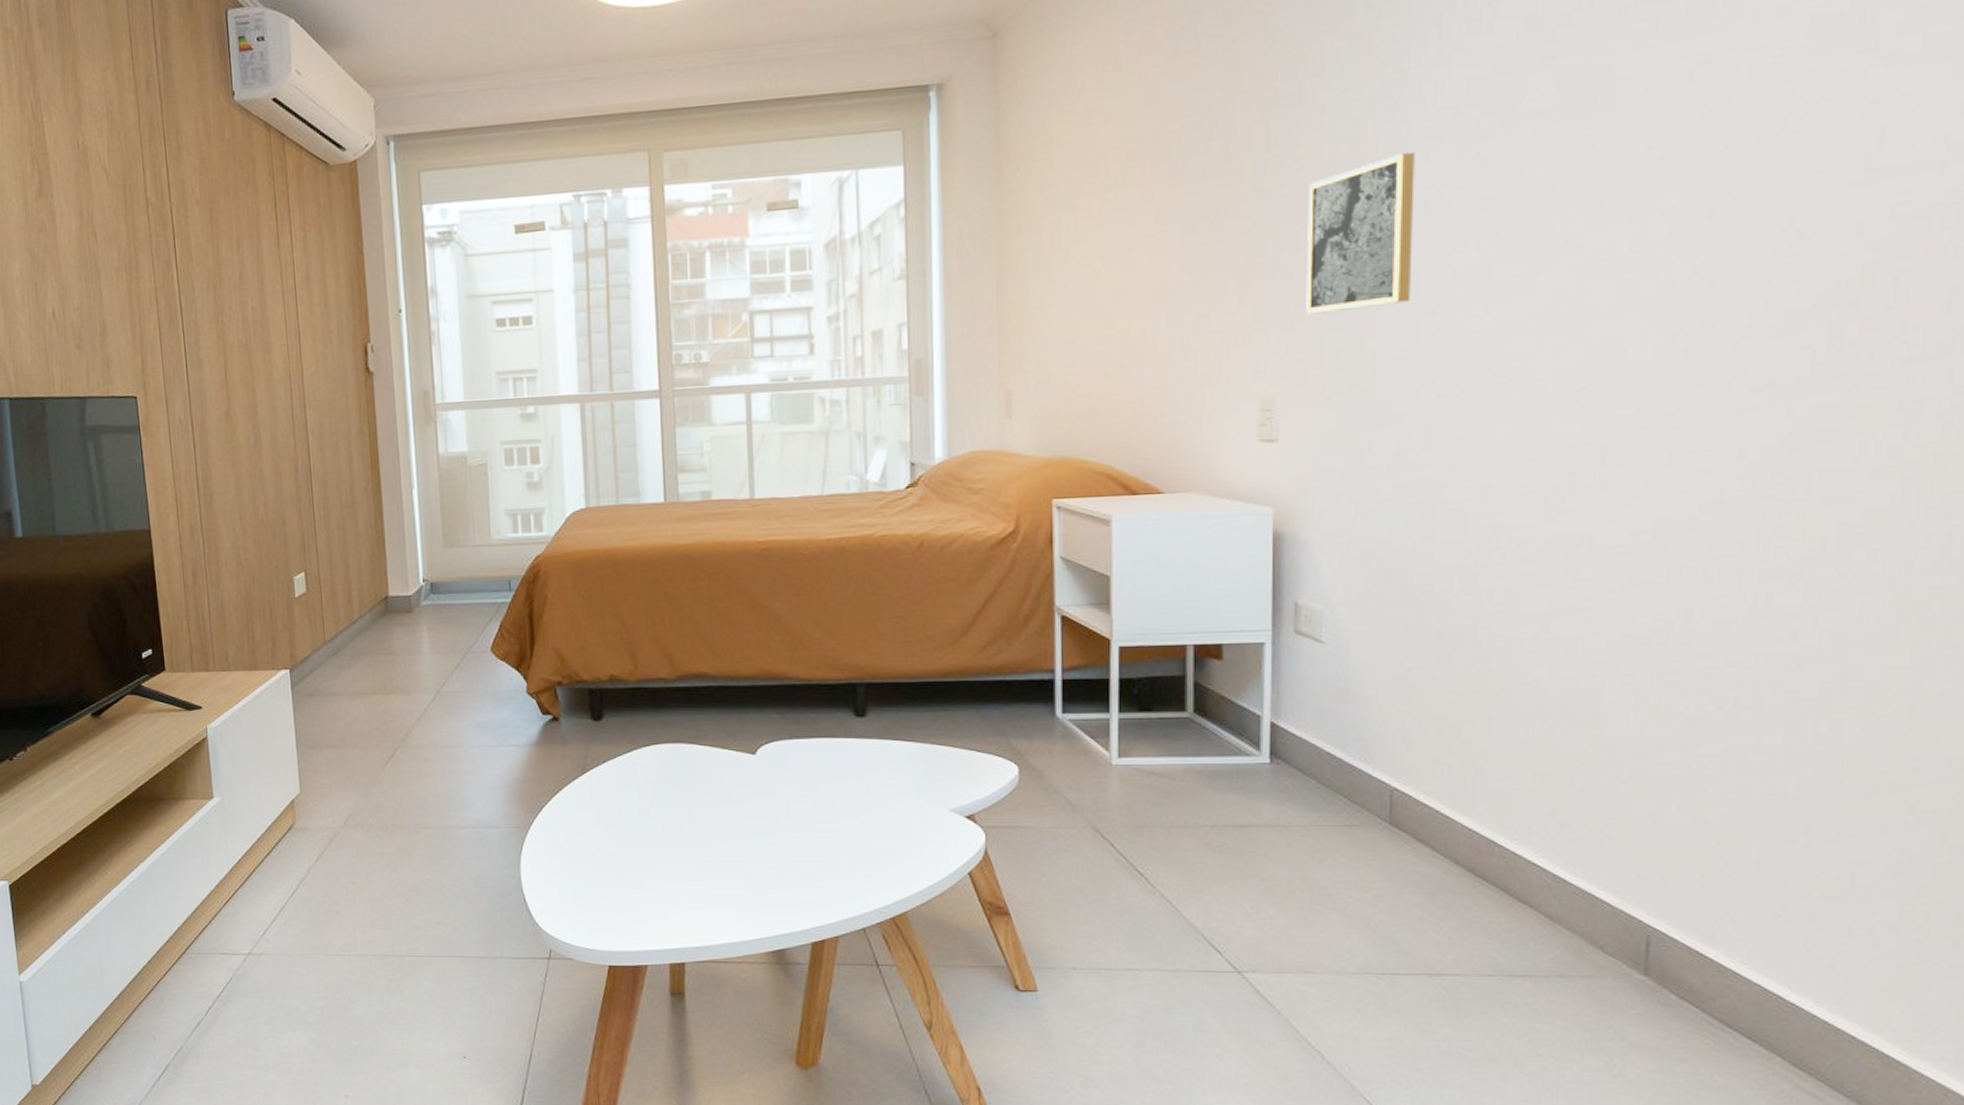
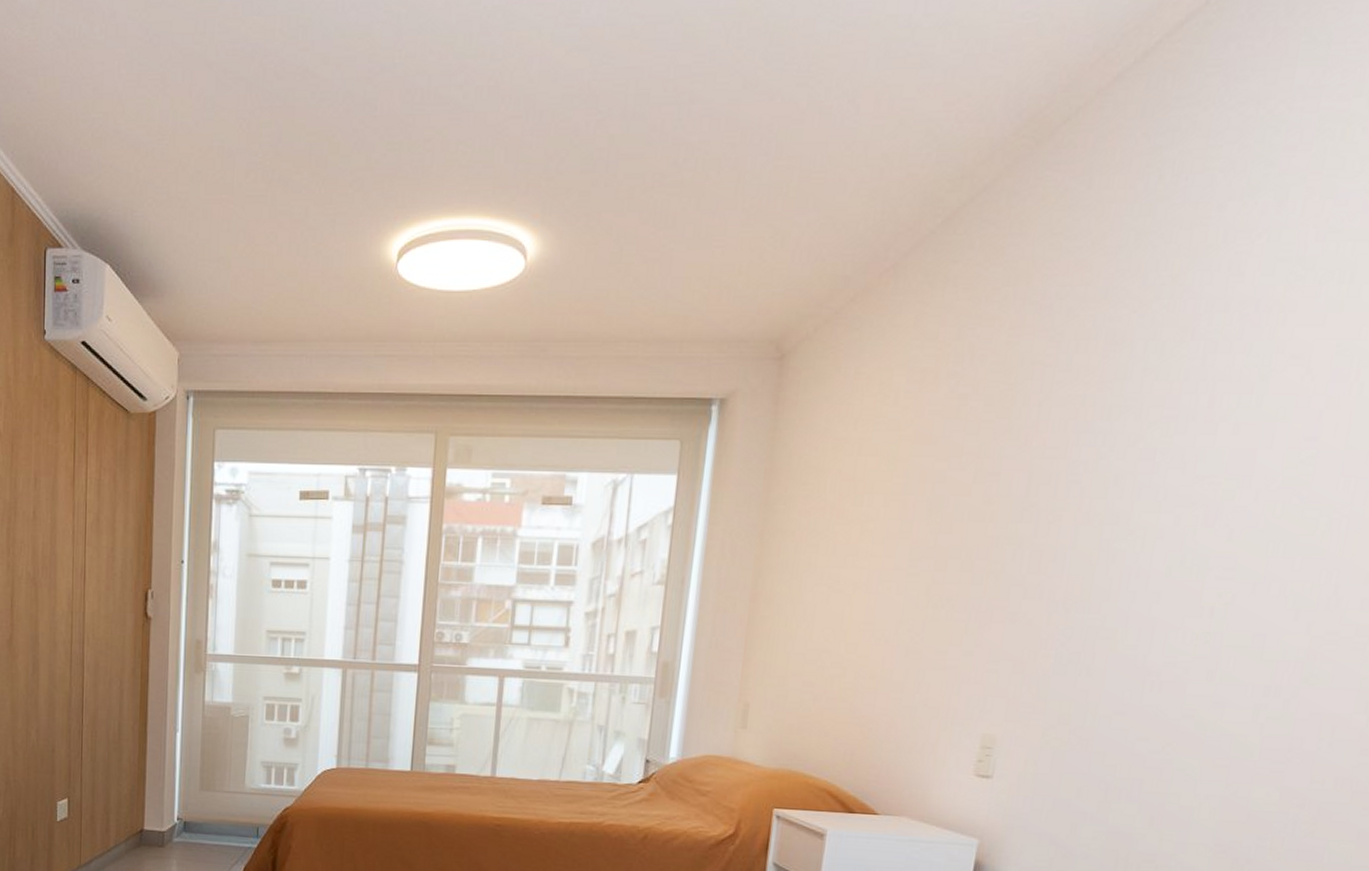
wall art: present [1306,151,1415,314] -> none [1038,515,1167,662]

